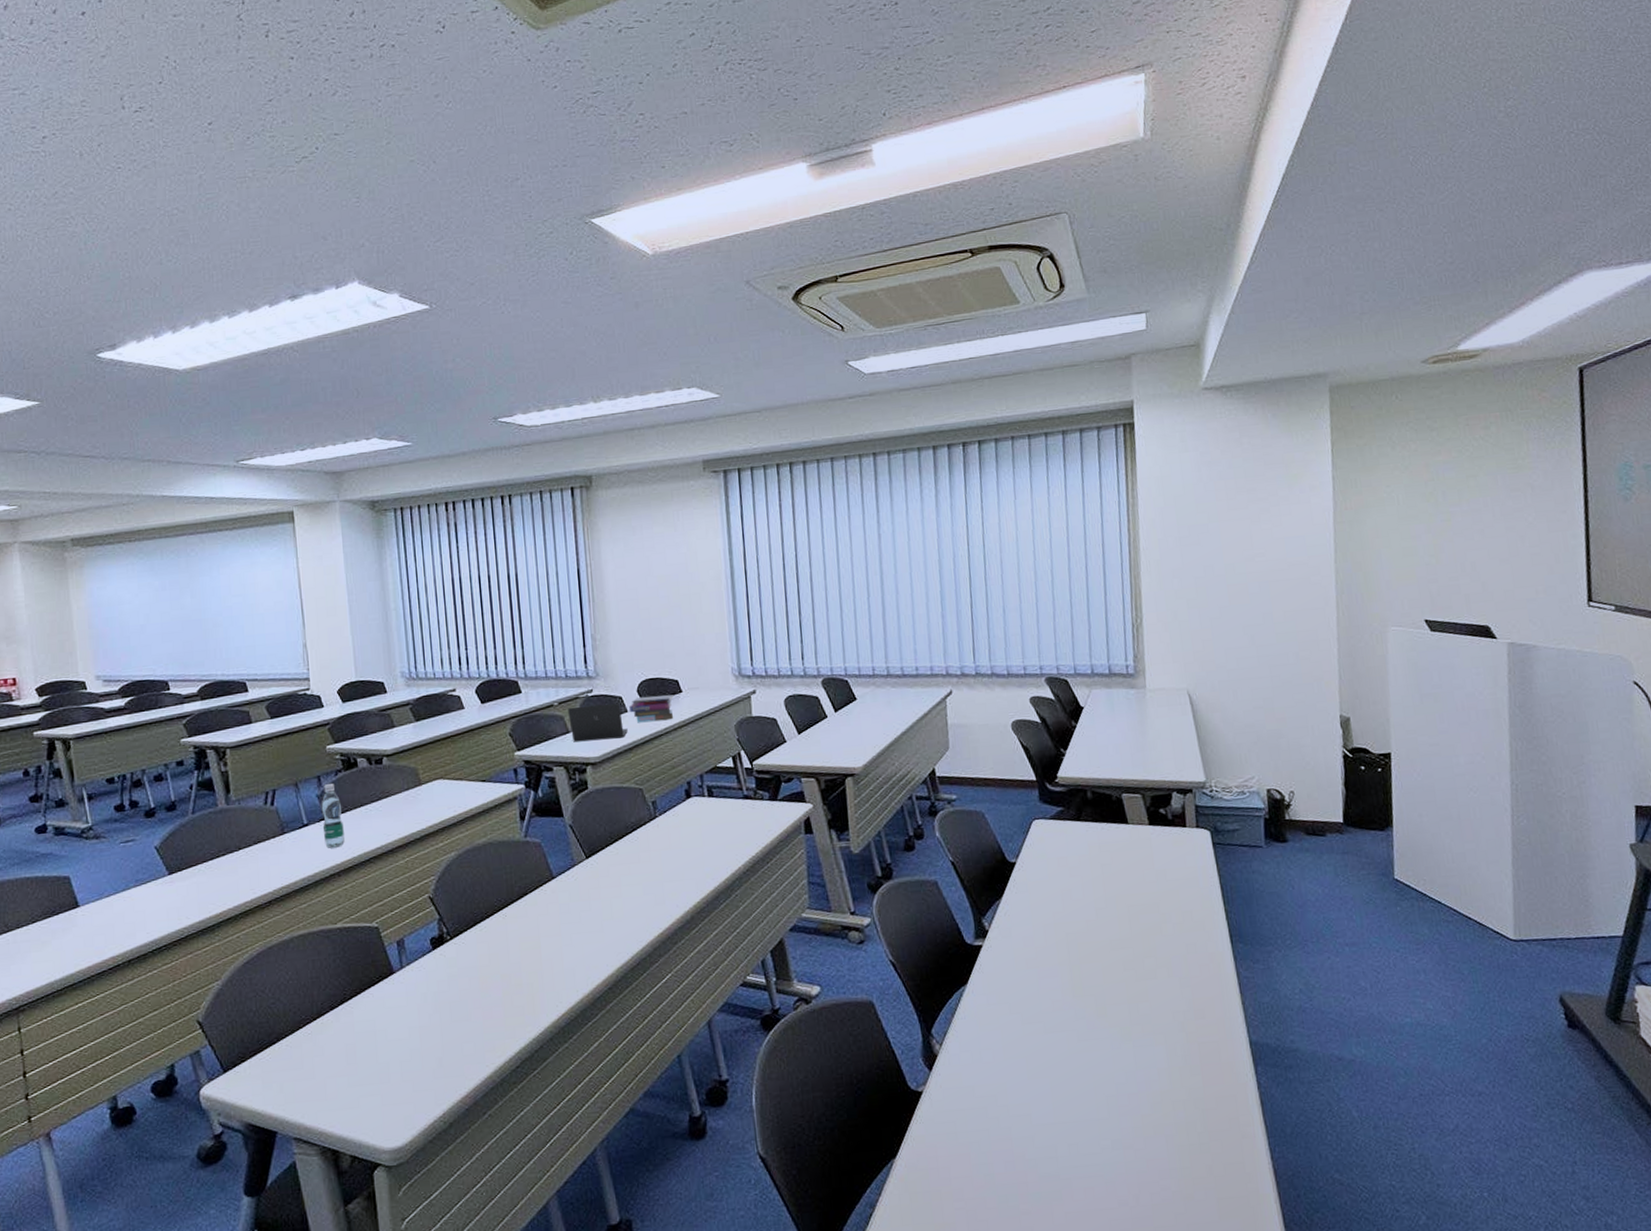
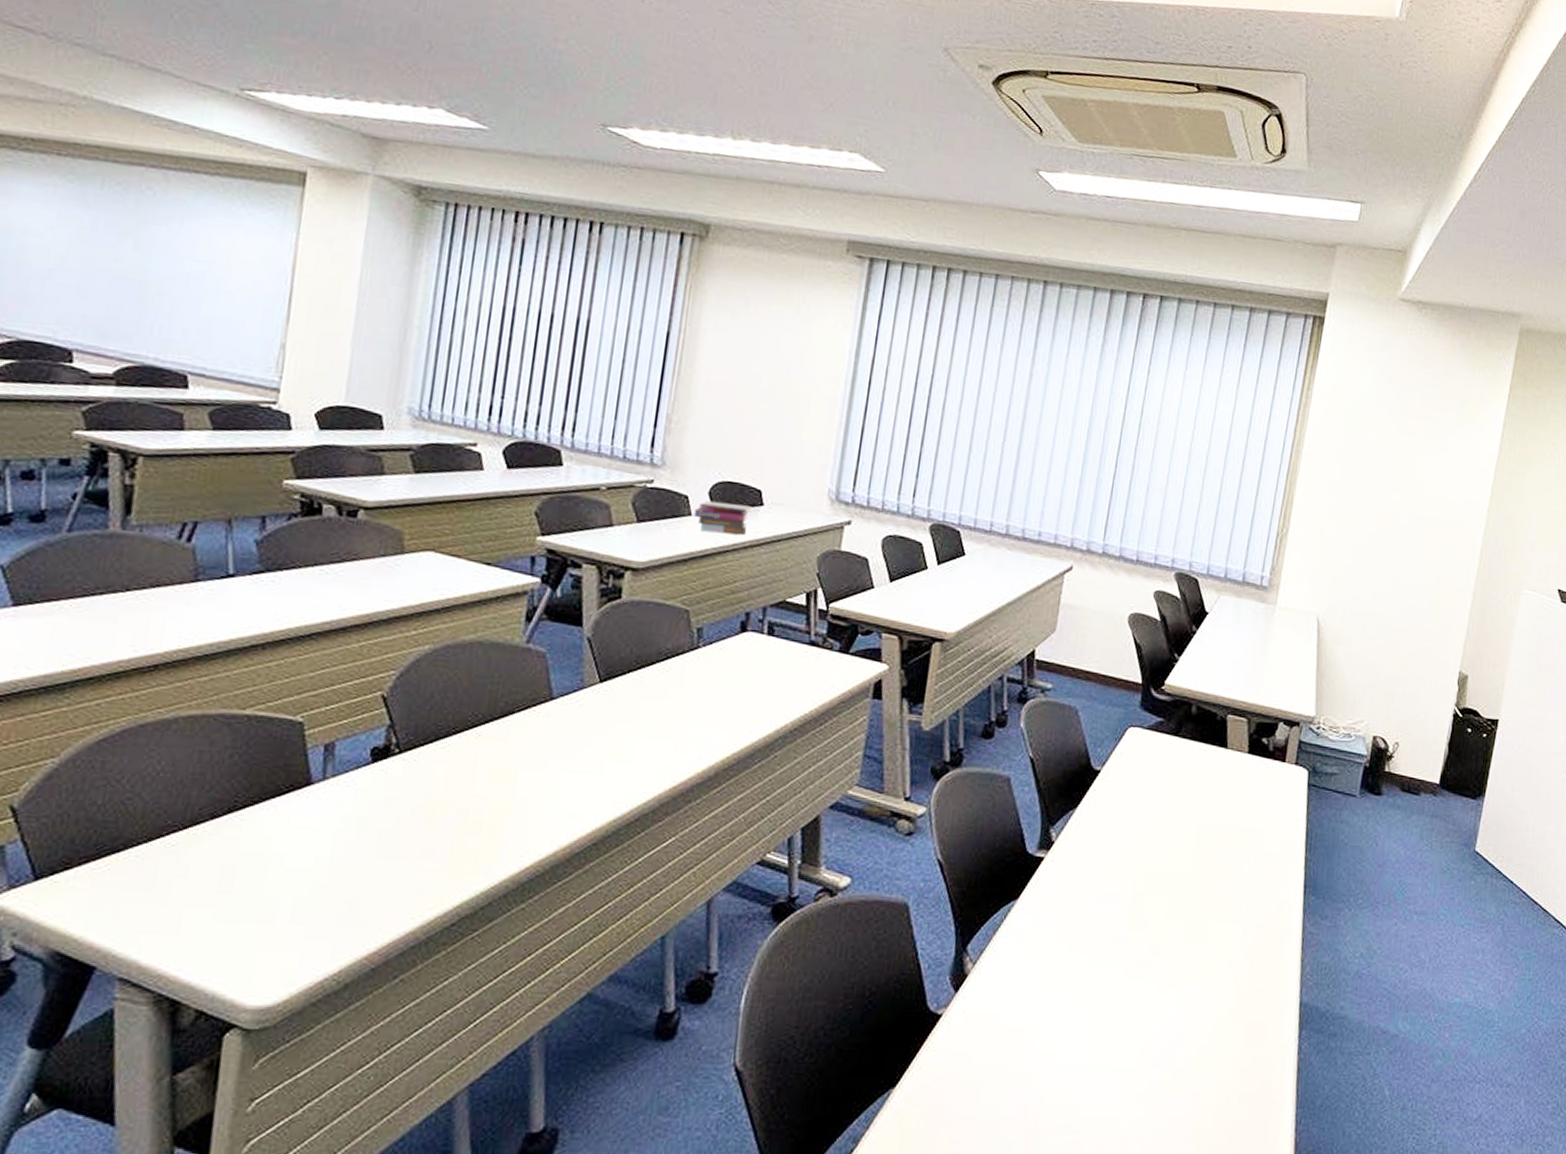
bottle: present [321,783,345,848] -> none [252,528,289,612]
laptop: present [568,703,628,743] -> none [614,495,687,546]

